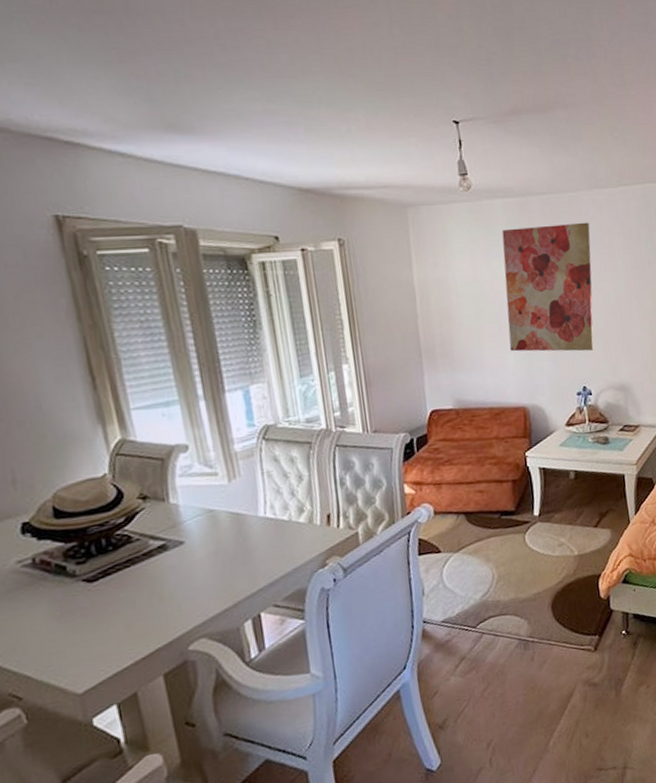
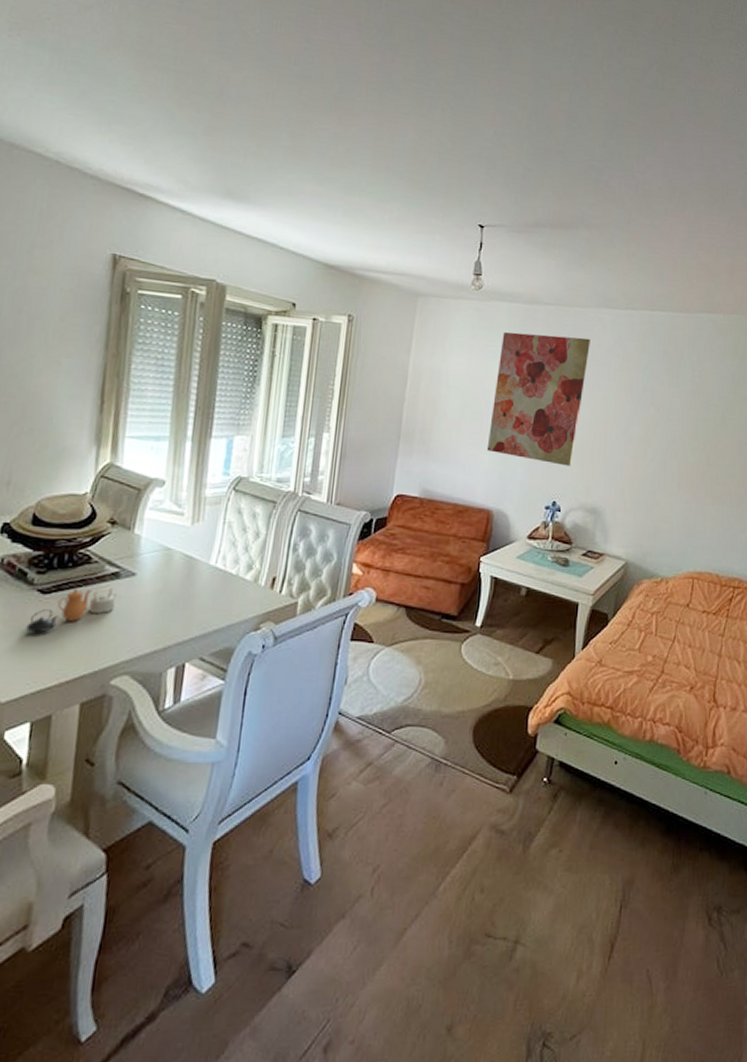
teapot: none [82,561,172,622] -> present [26,588,117,633]

